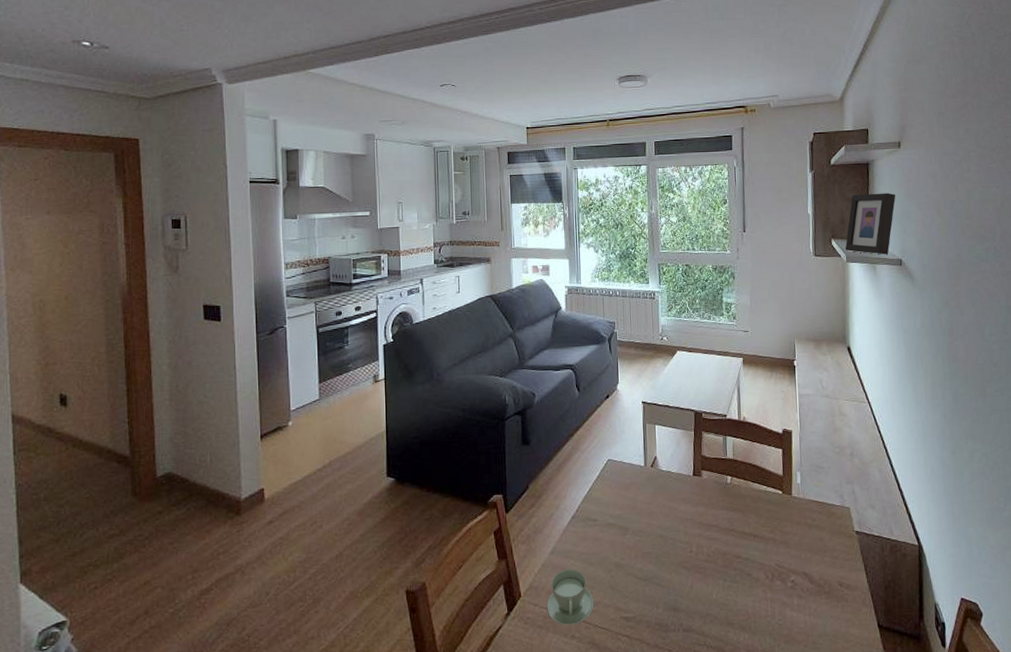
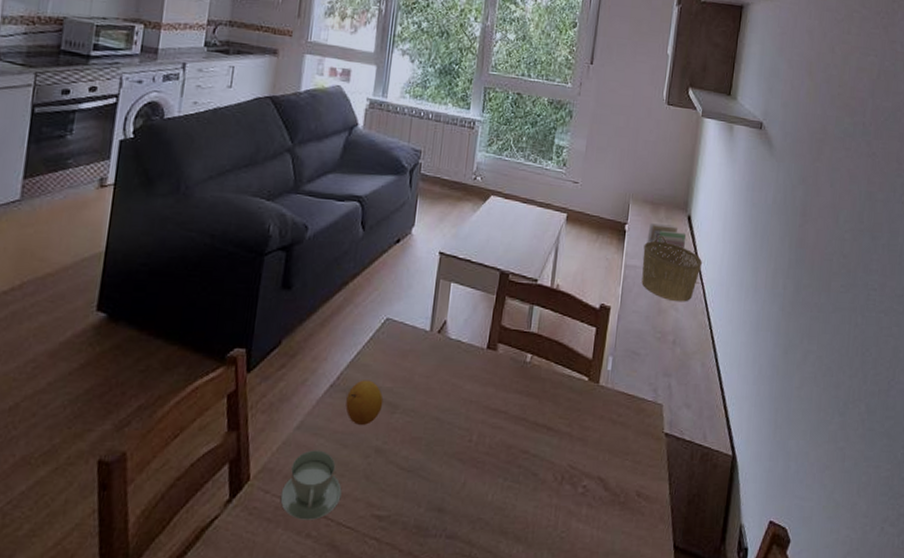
fruit: none [586,510,616,546] -> present [345,380,384,425]
basket: none [813,366,867,421] -> present [641,235,703,302]
books: none [814,356,849,394] -> present [647,223,687,270]
picture frame: present [845,193,896,255] -> none [703,40,767,115]

